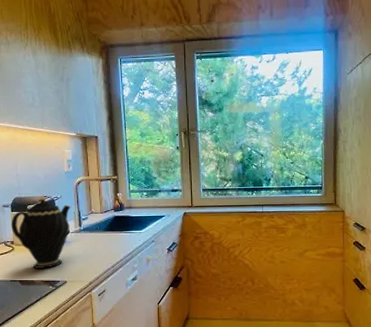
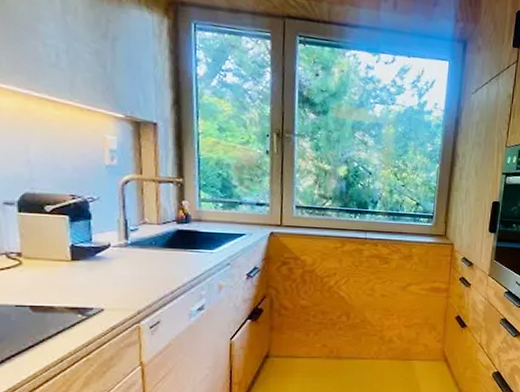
teapot: present [11,195,72,269] -> none [17,193,115,292]

